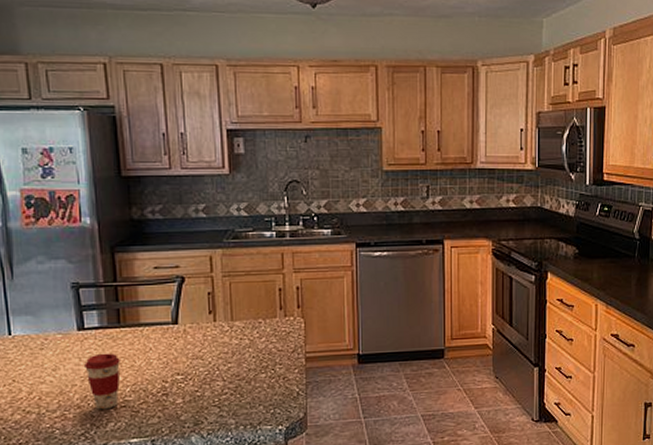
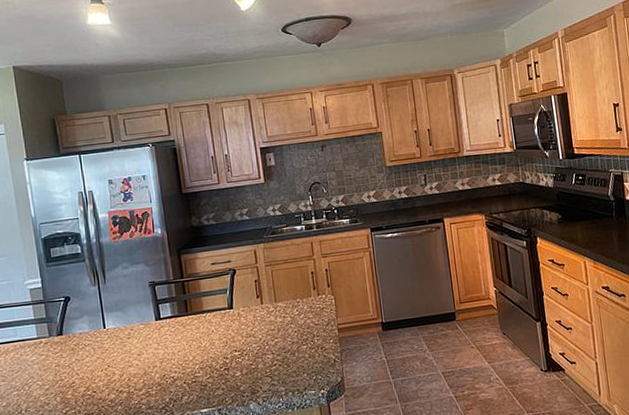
coffee cup: present [85,353,121,410] -> none [162,337,191,386]

